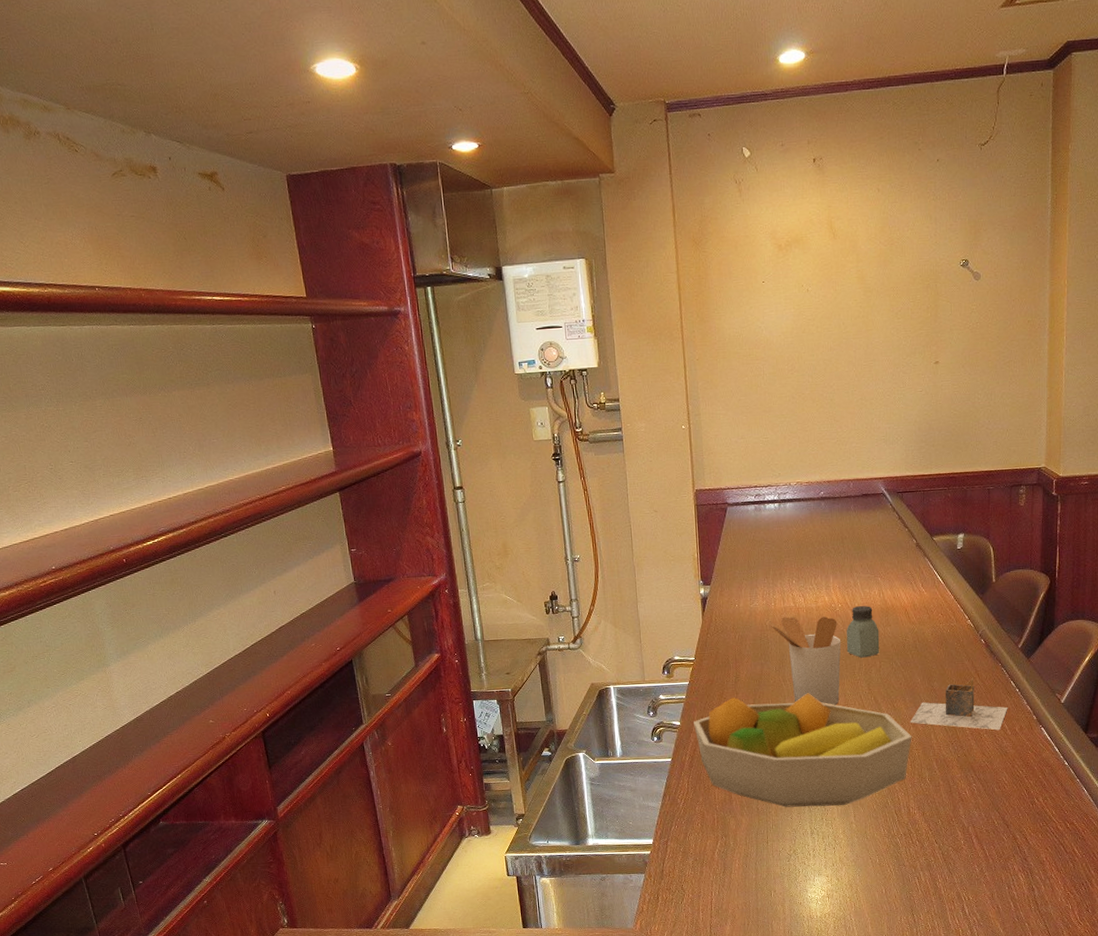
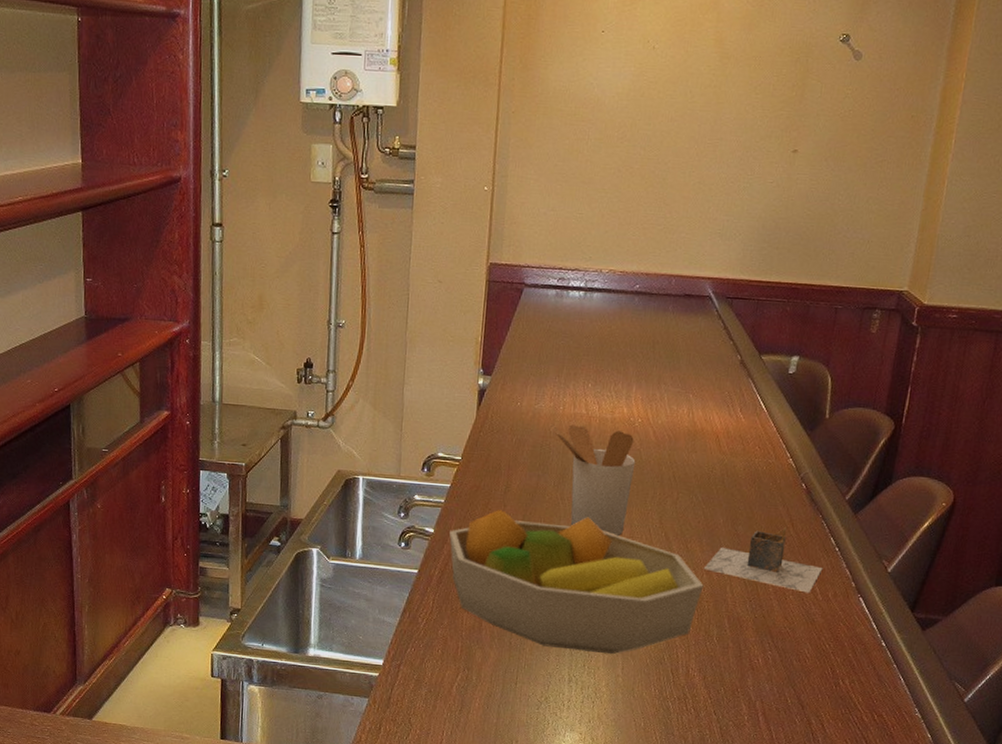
saltshaker: present [846,606,880,658] -> none [640,424,683,486]

